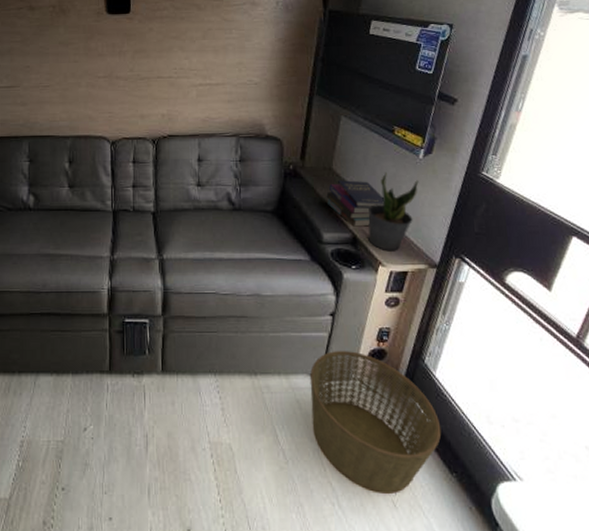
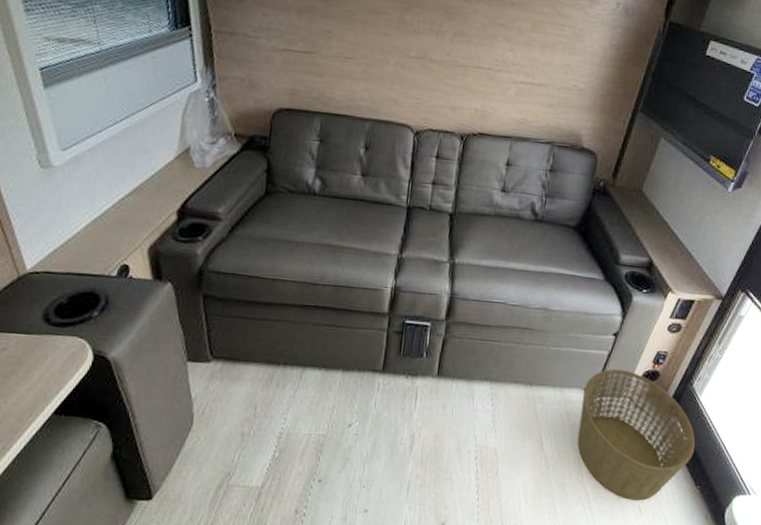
books: present [326,180,384,227] -> none [631,203,686,253]
potted plant: present [367,172,419,252] -> none [663,200,723,280]

